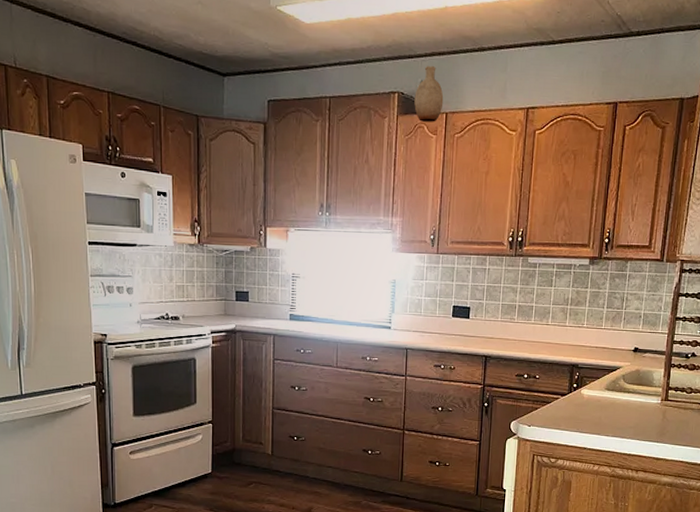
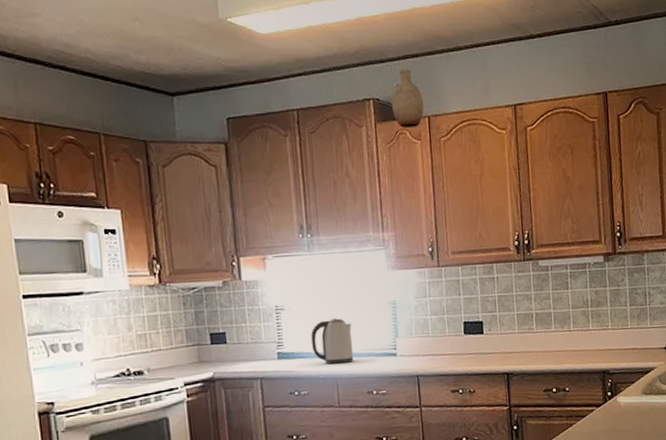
kettle: none [320,290,355,330] -> present [311,318,354,365]

